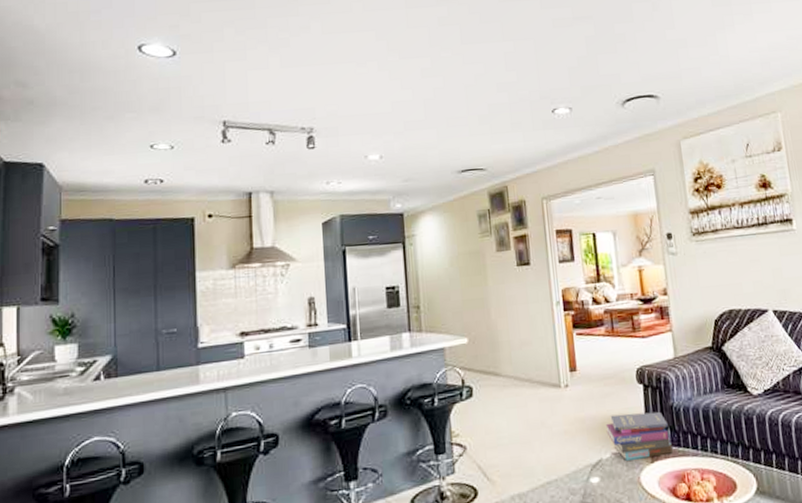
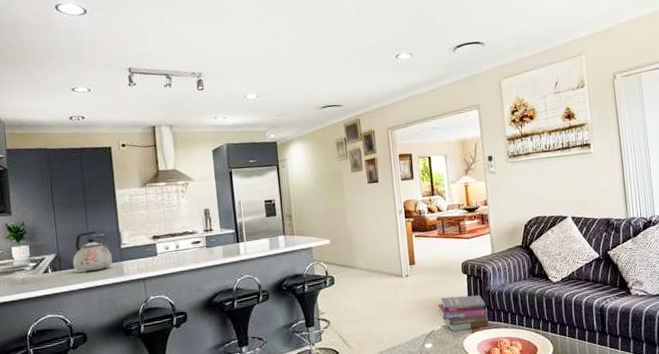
kettle: none [133,325,186,380] -> present [72,231,113,273]

